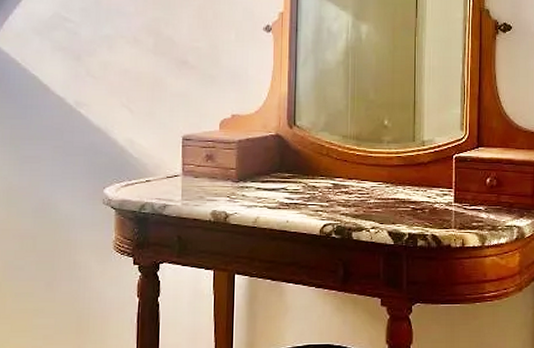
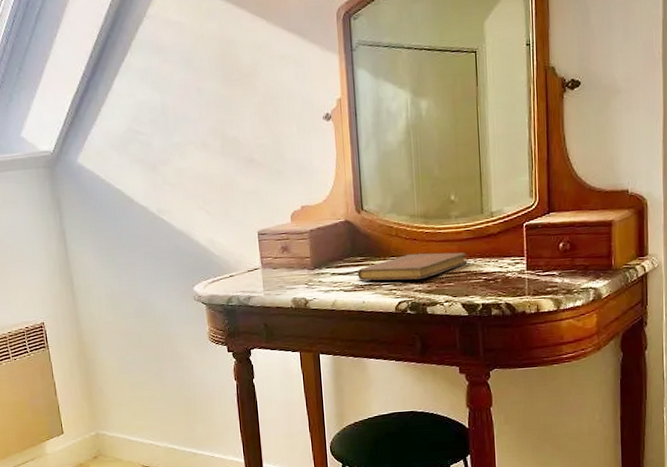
notebook: none [284,175,397,202] -> present [357,252,468,281]

